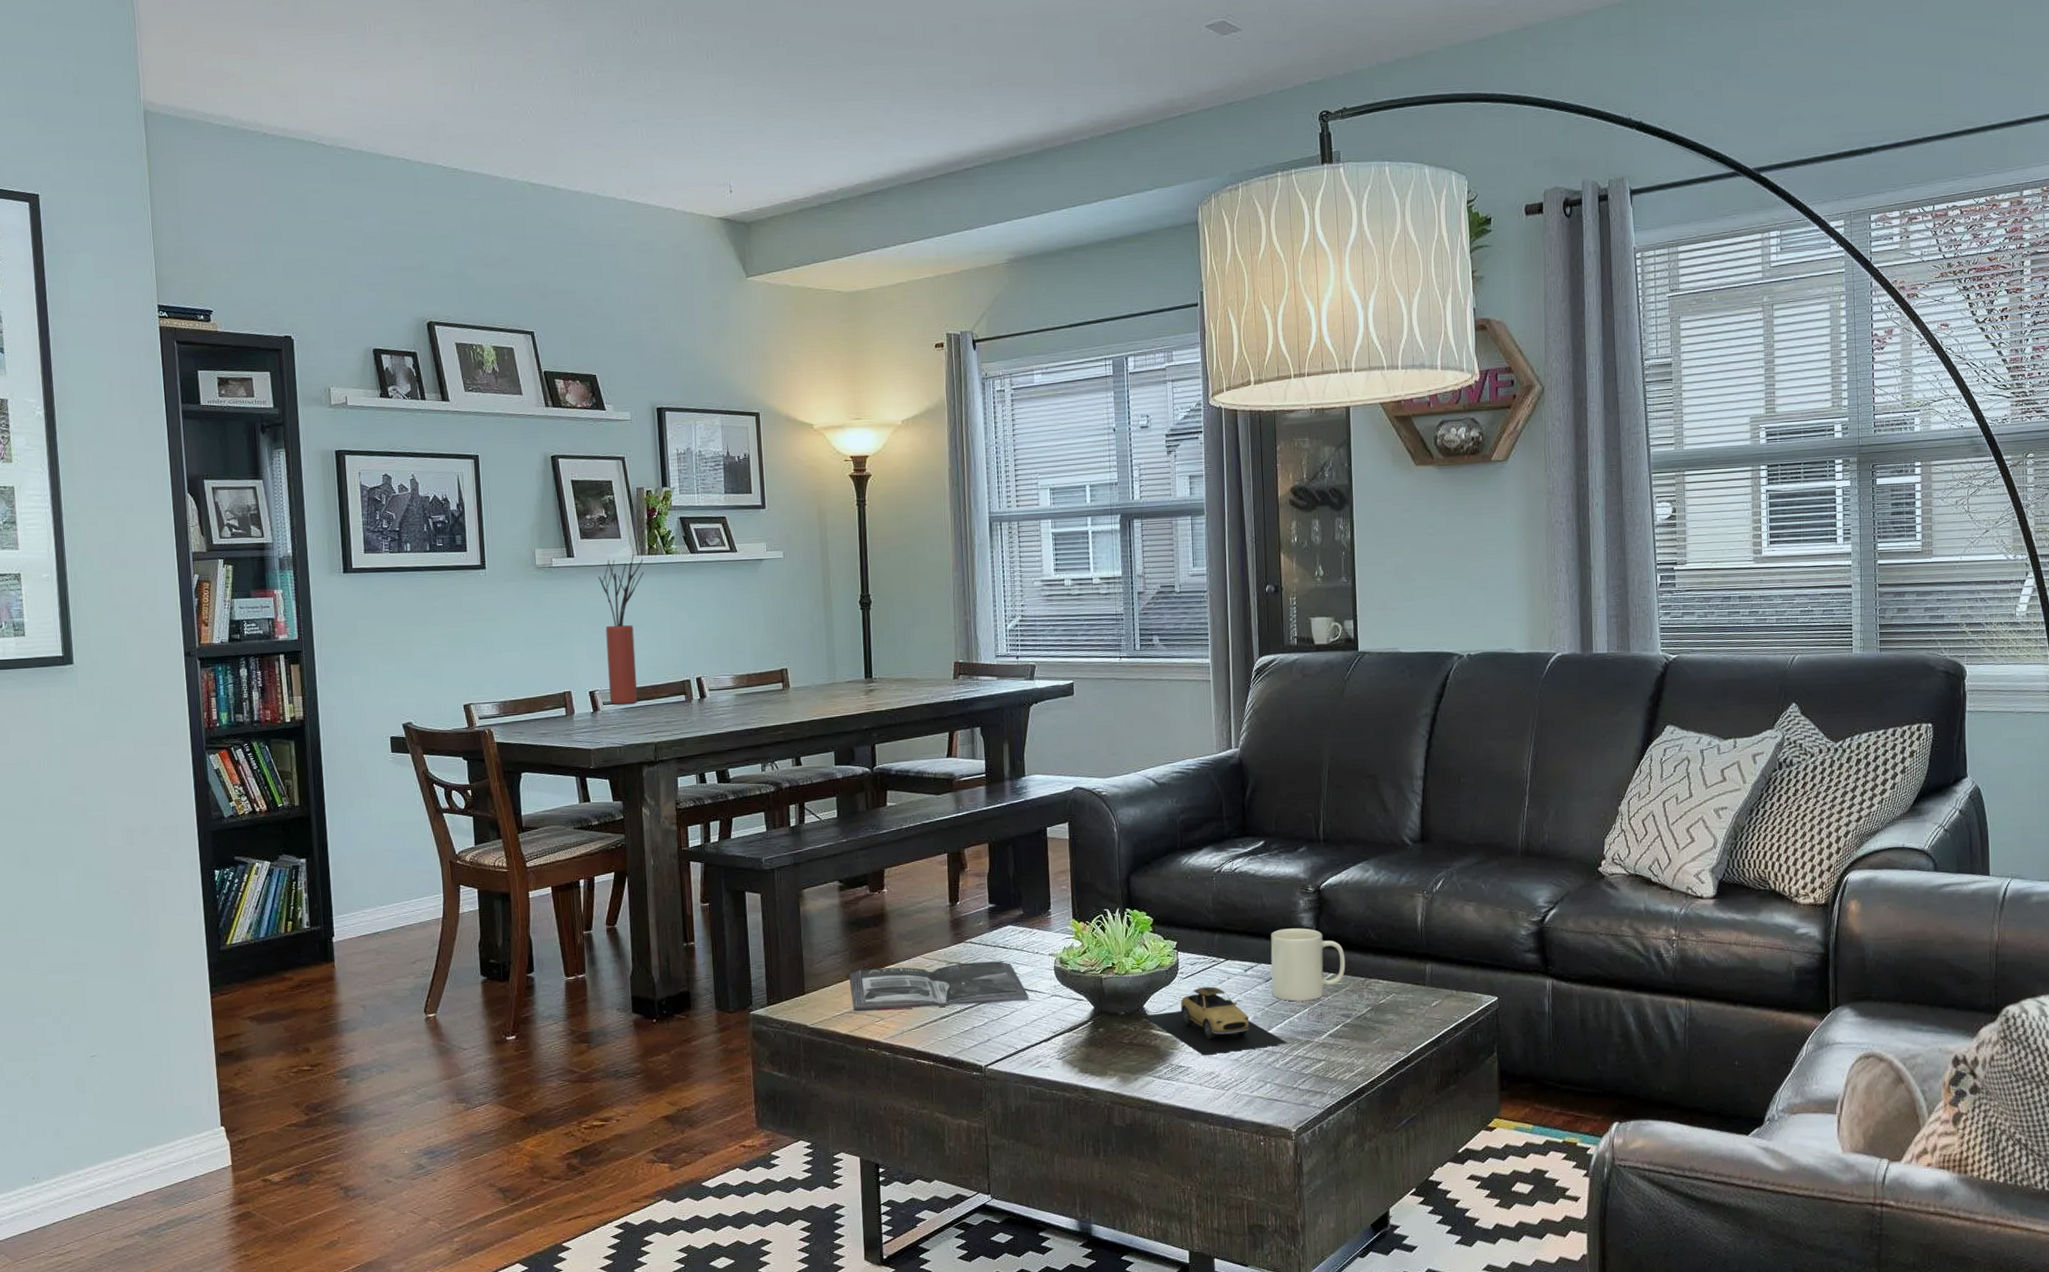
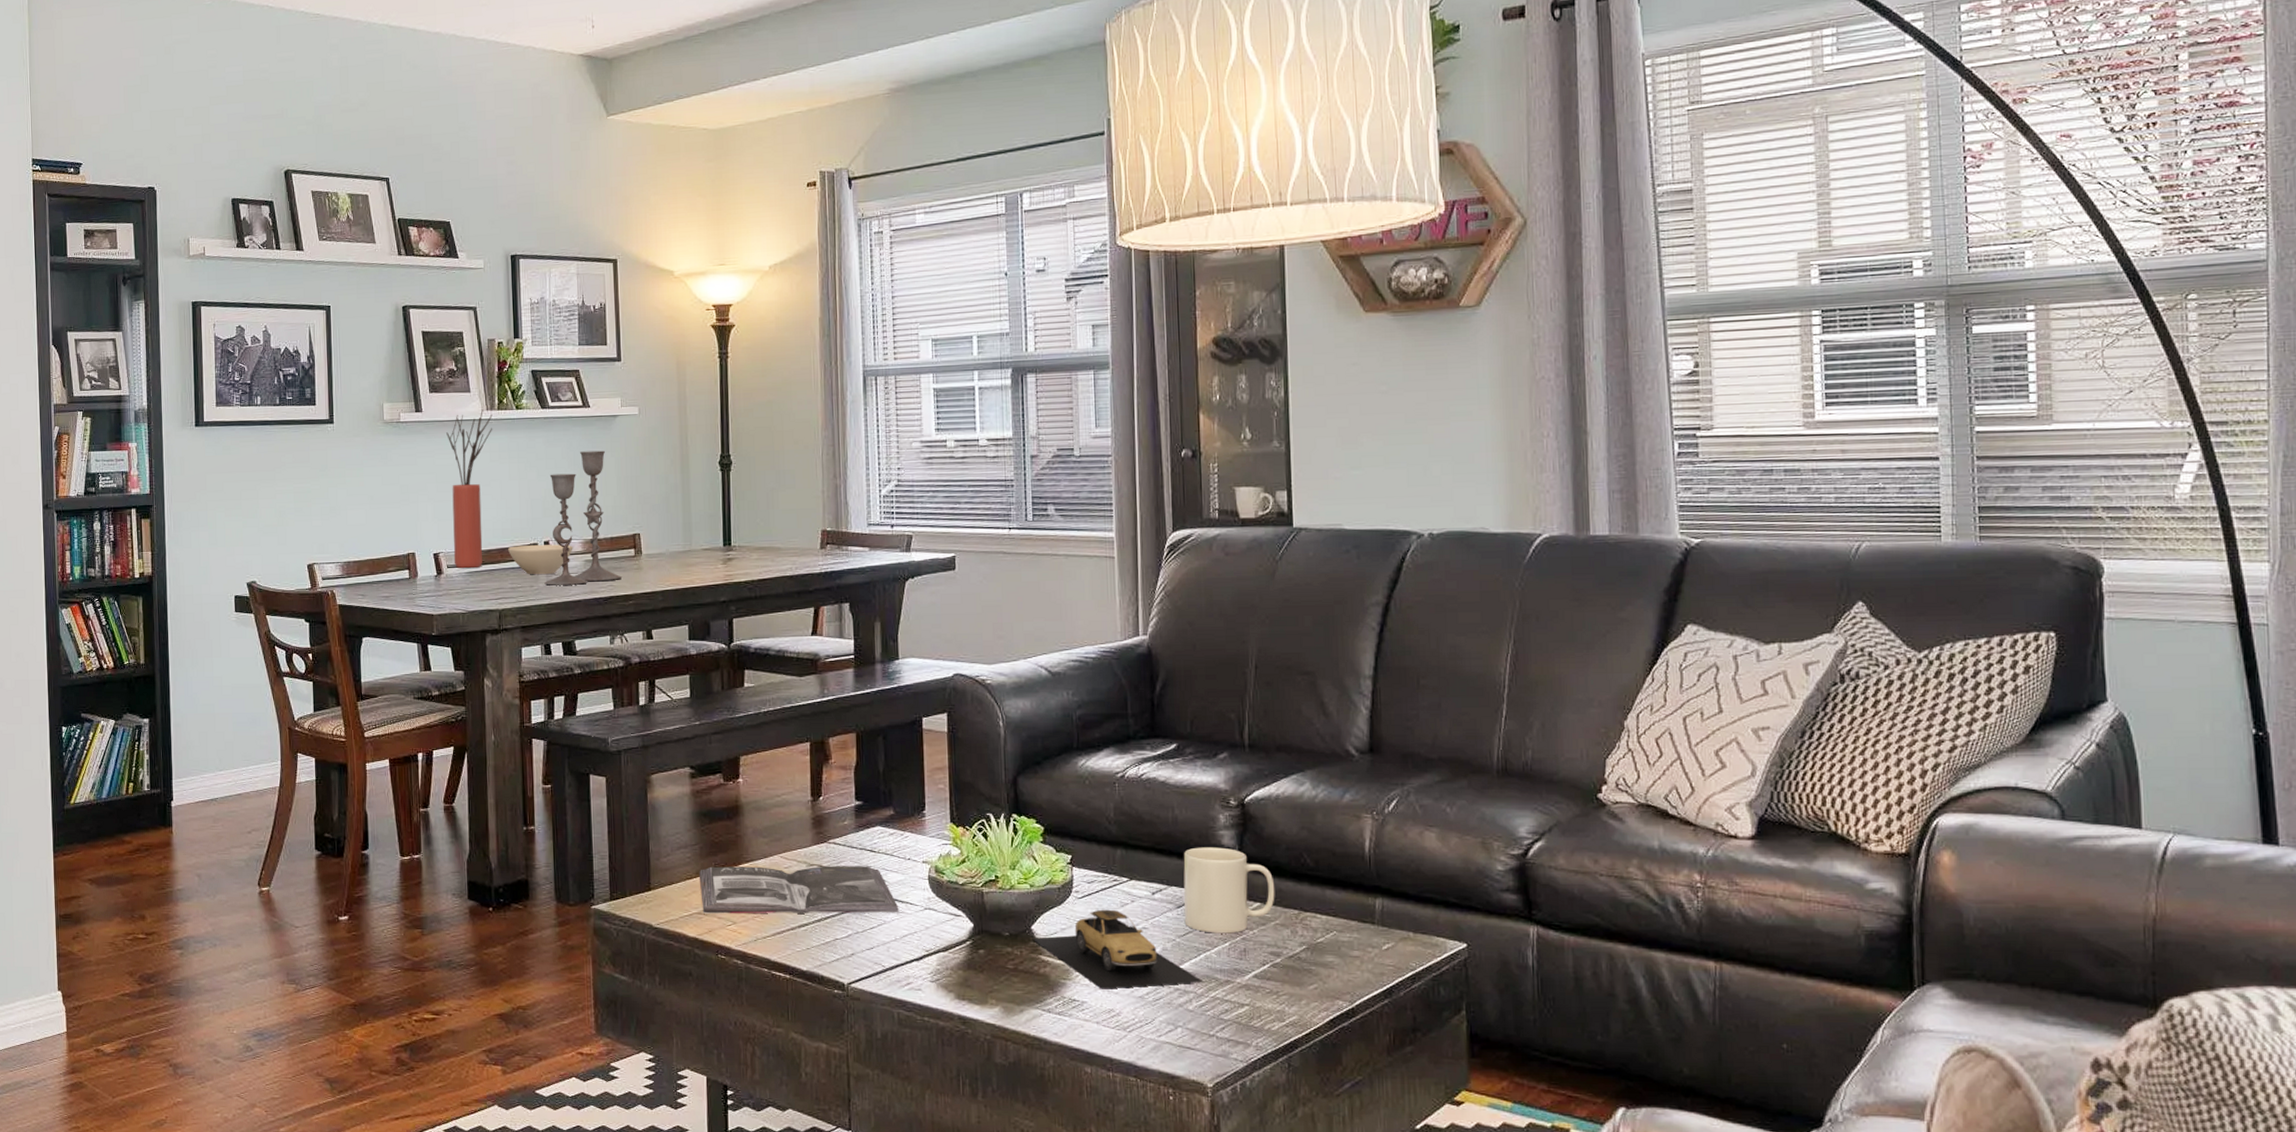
bowl: none [662,680,724,710] -> present [508,544,573,575]
candlestick: none [697,592,772,719] -> present [544,450,623,586]

